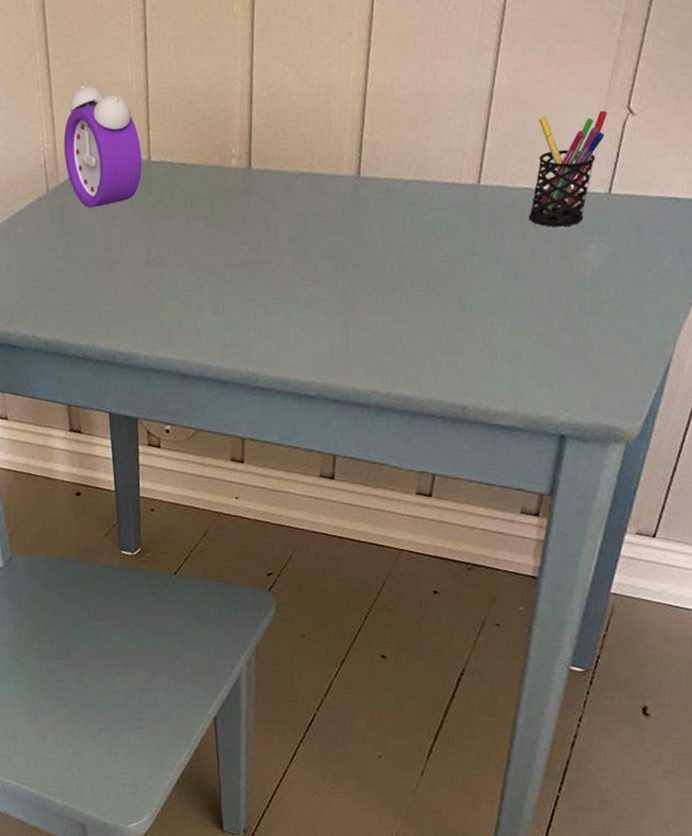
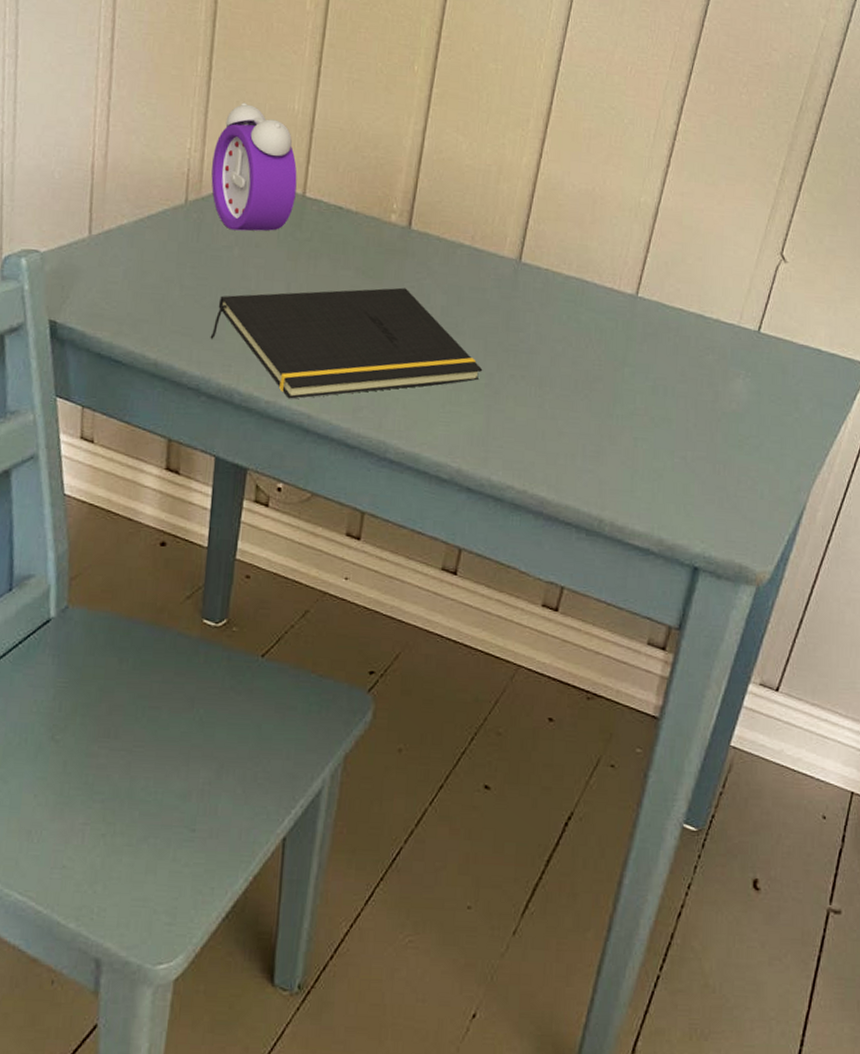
notepad: none [88,226,336,350] -> present [210,287,483,399]
pen holder: present [528,110,608,227] -> none [681,244,763,355]

